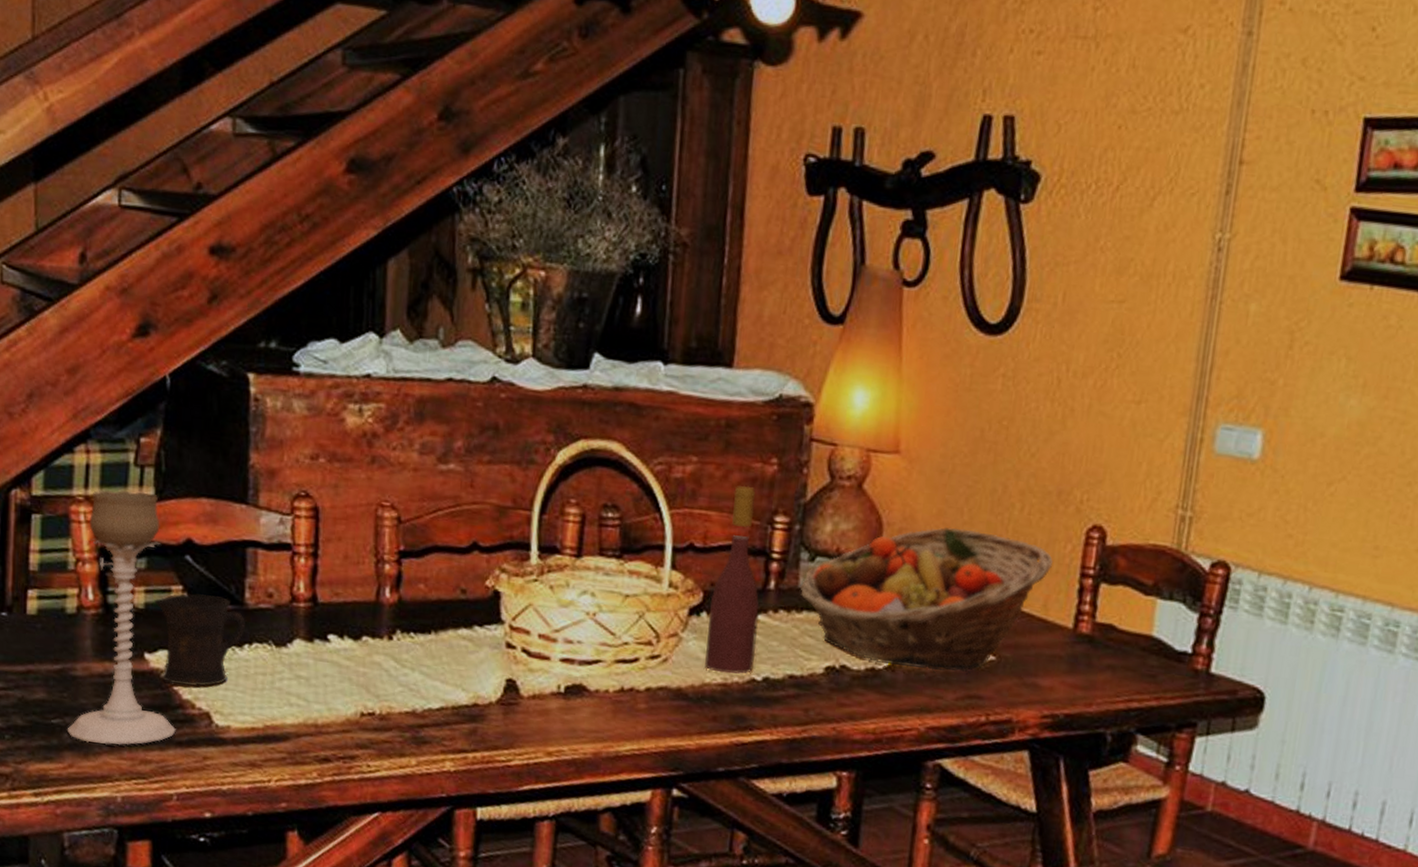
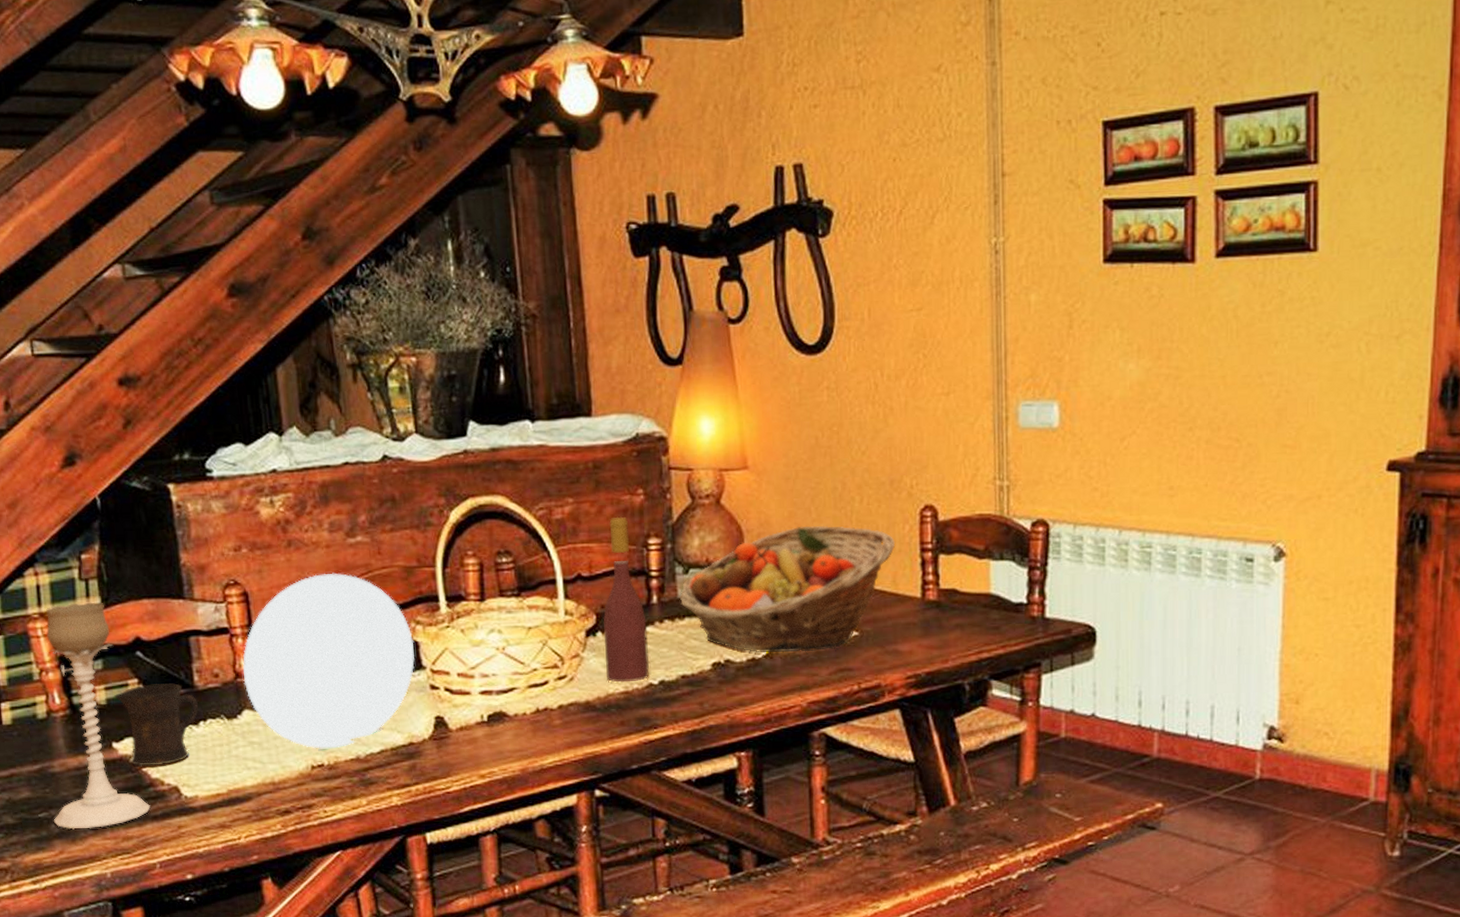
plate: none [299,499,496,698] -> present [243,573,415,749]

